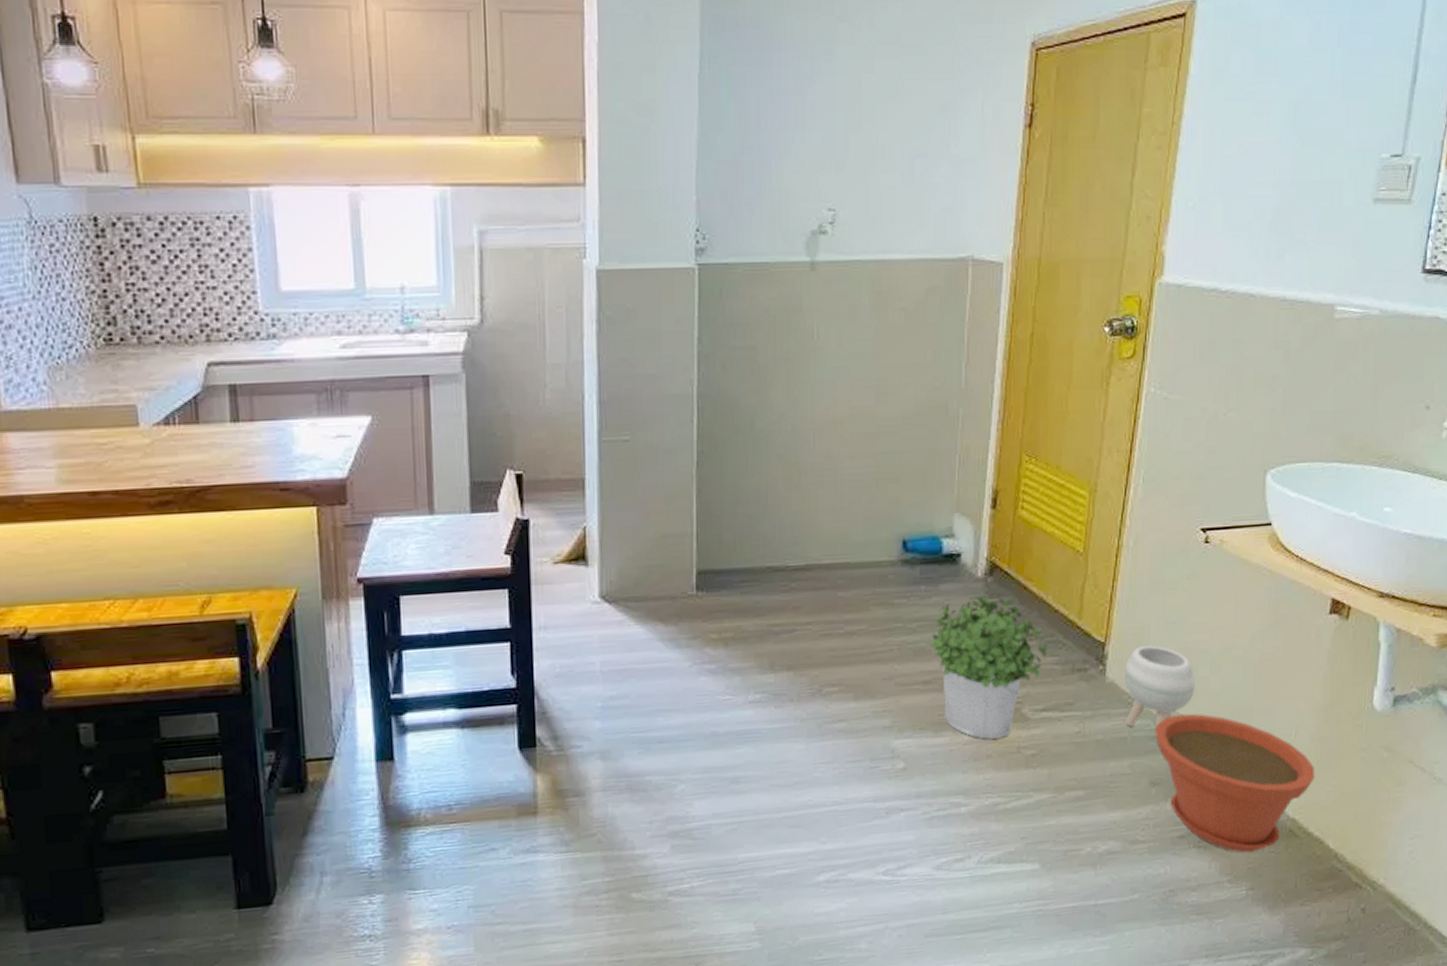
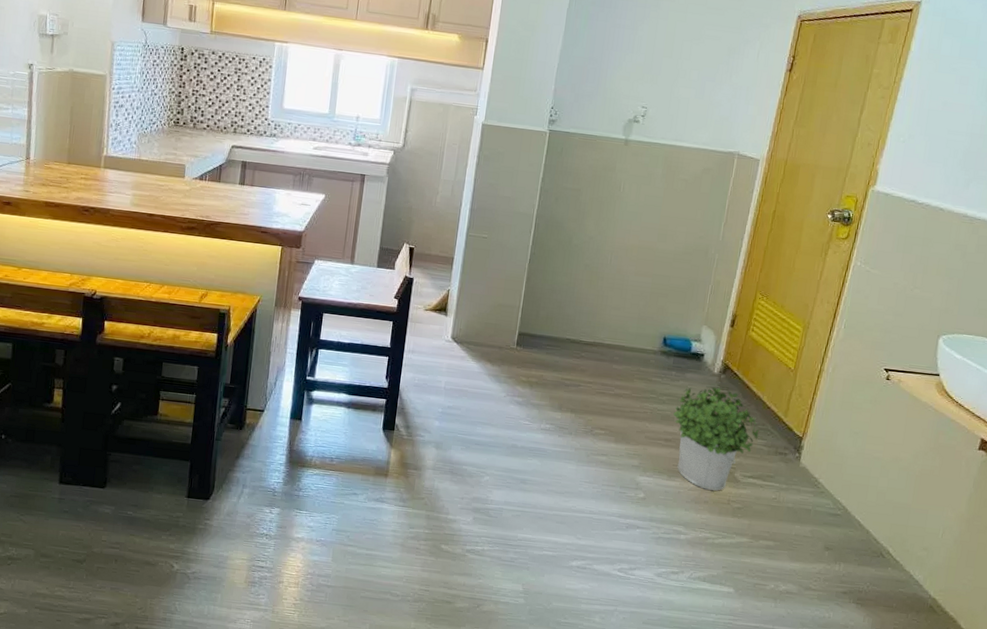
planter: present [1123,645,1195,728] -> none [811,445,868,507]
plant pot: present [1155,713,1315,853] -> none [832,501,956,617]

